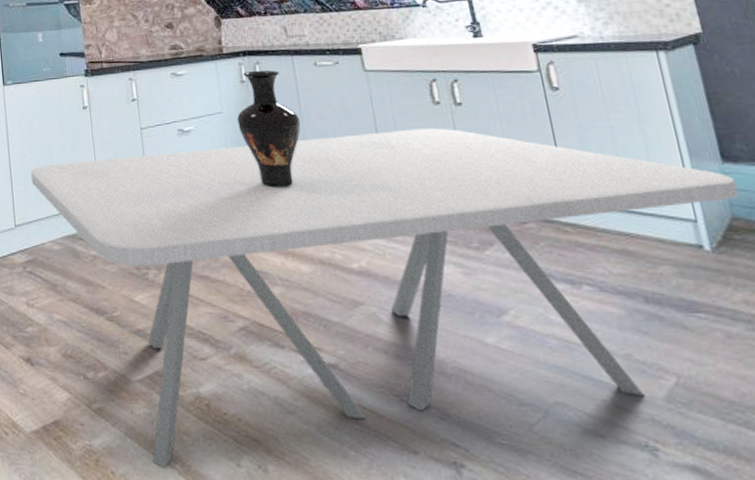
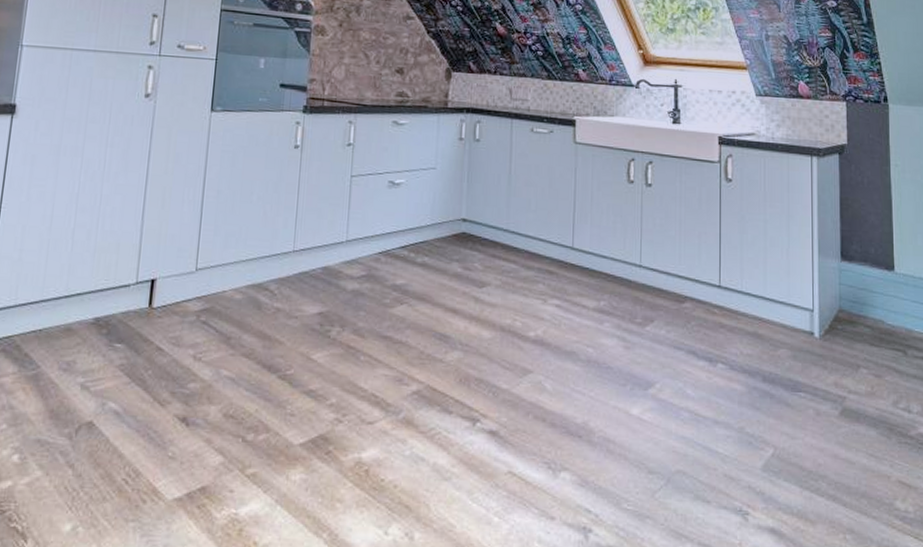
dining table: present [30,128,739,468] -> none [223,204,847,538]
vase: present [237,70,301,189] -> none [448,129,508,252]

